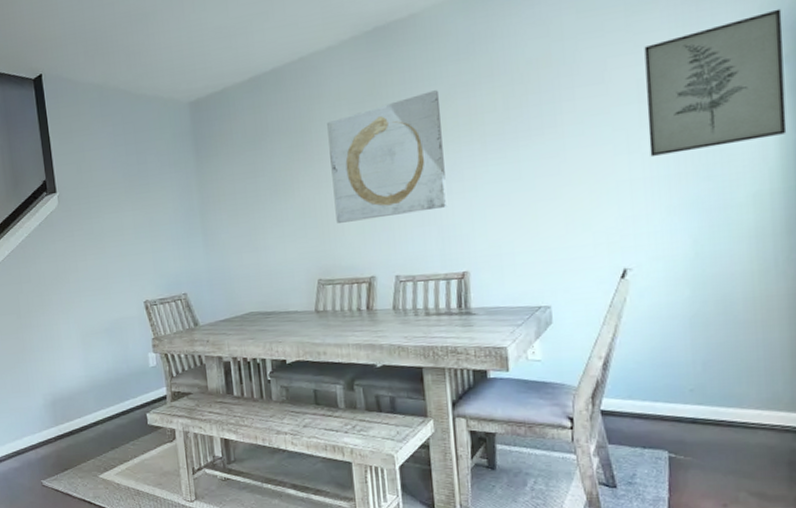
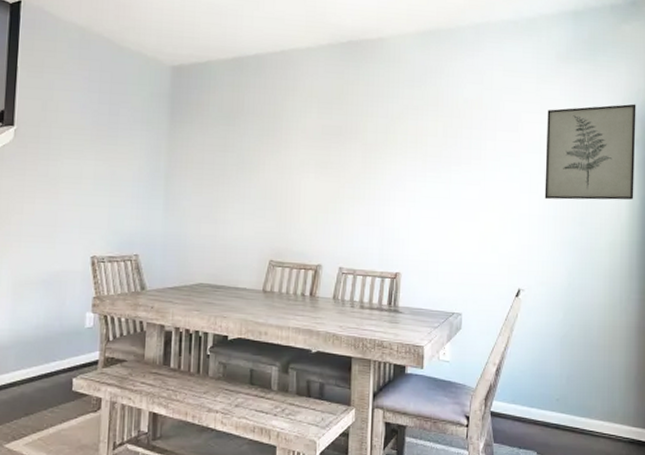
wall art: present [327,90,448,223] -> none [294,107,394,212]

